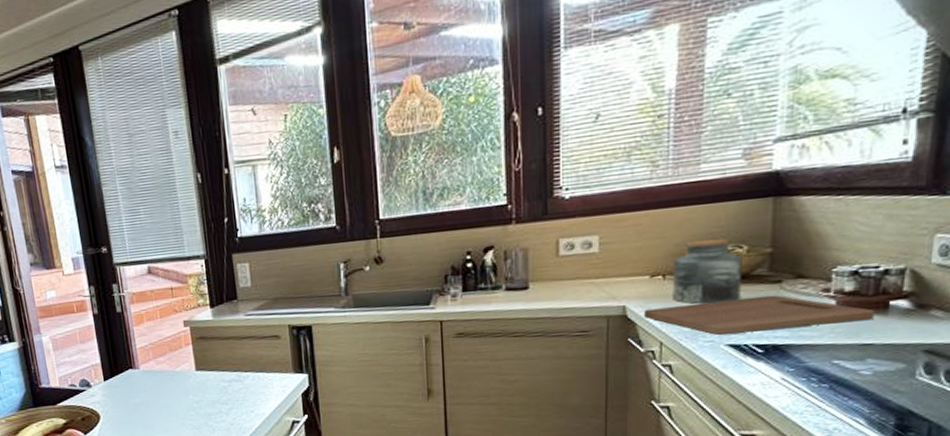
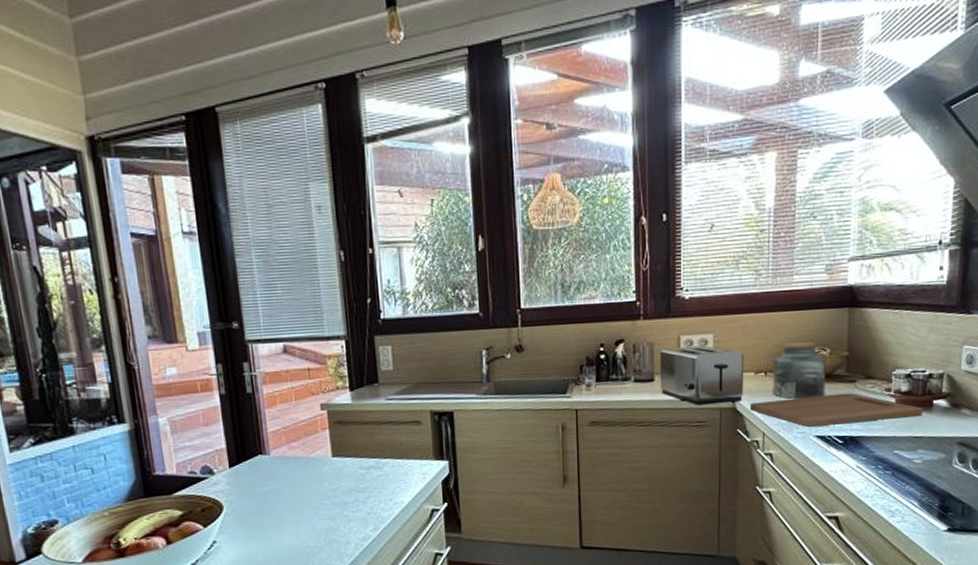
toaster: none [535,248,637,314] -> present [660,345,744,406]

